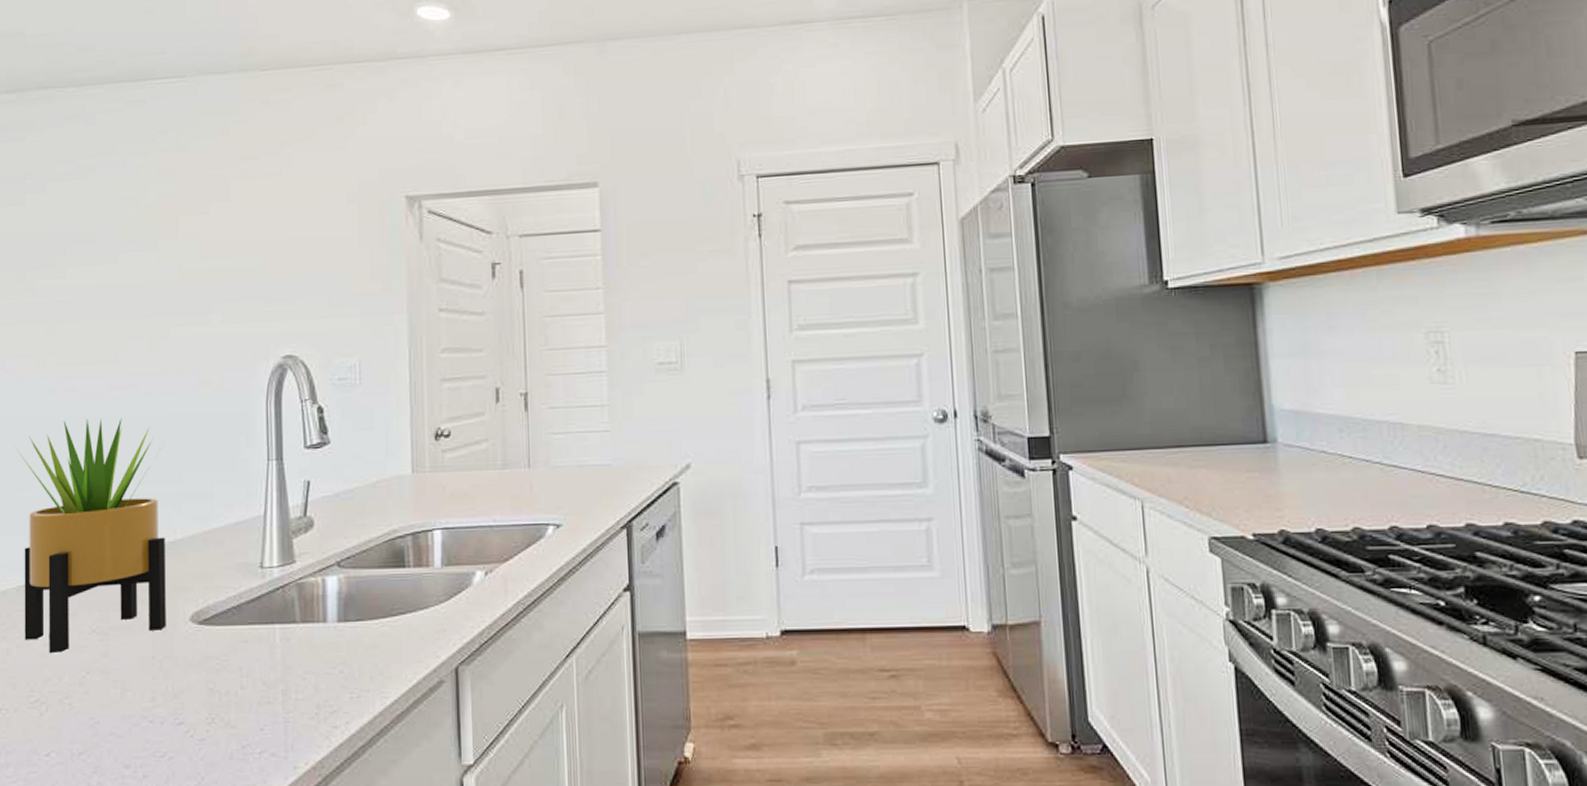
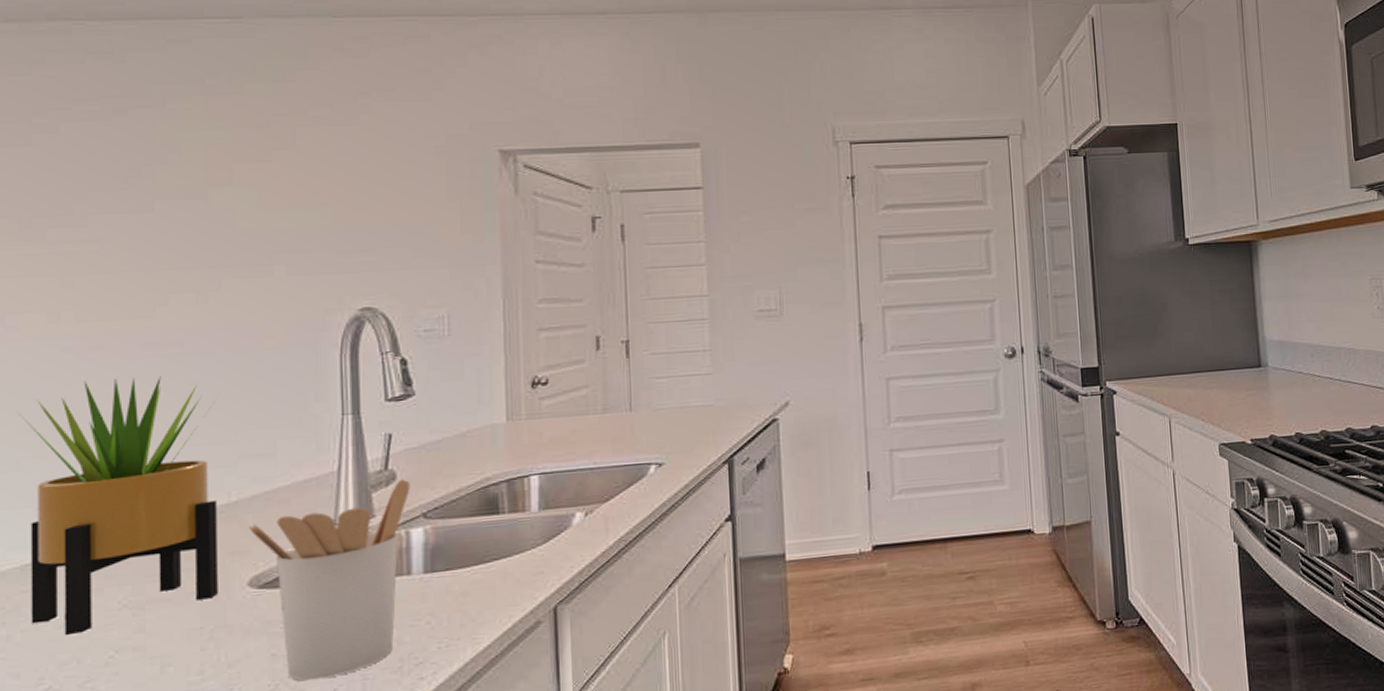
utensil holder: none [191,526,326,718] -> present [248,479,410,681]

